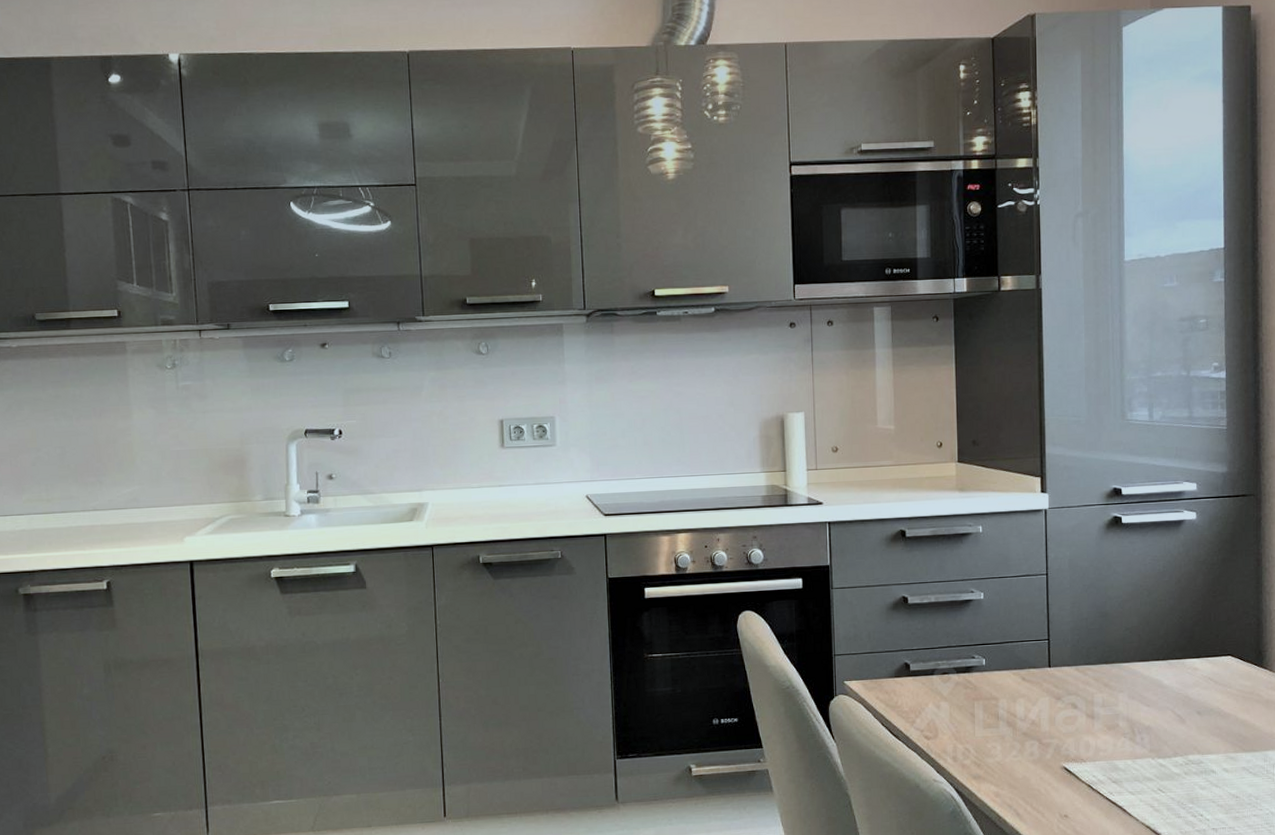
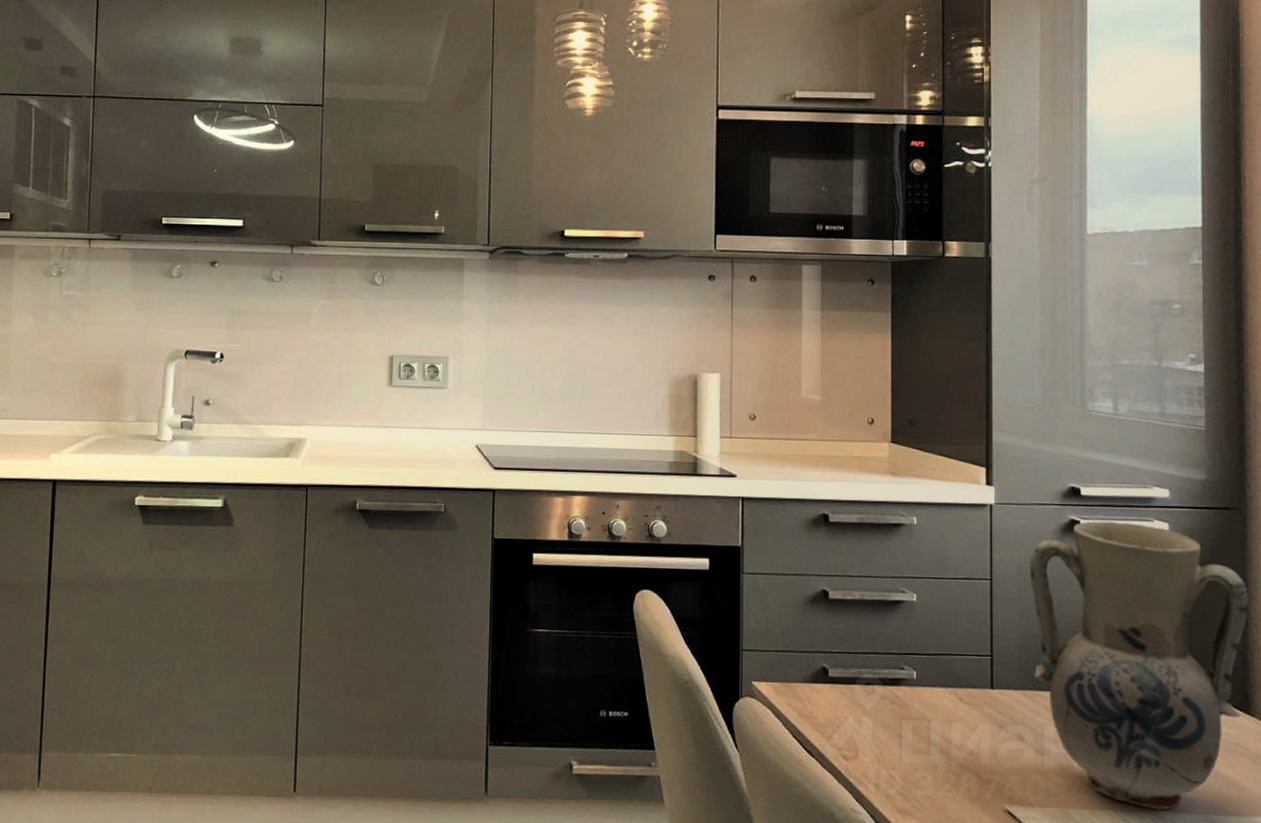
vase: none [1079,515,1262,754] -> present [1029,521,1248,810]

